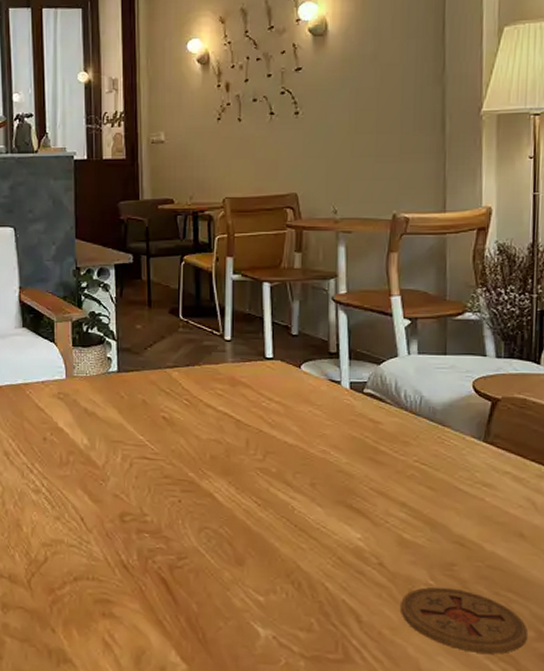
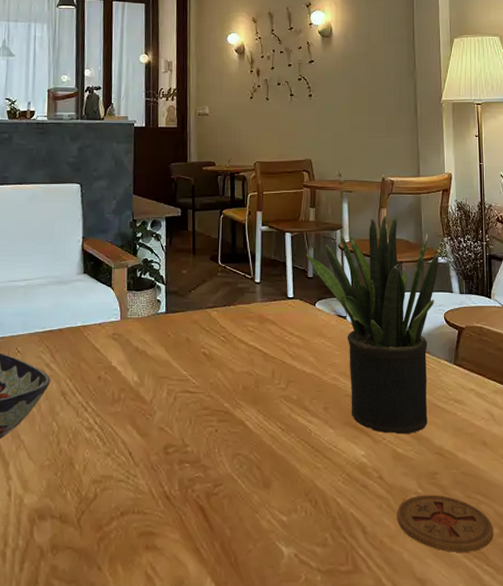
potted plant: none [289,261,468,518] -> present [306,215,438,434]

